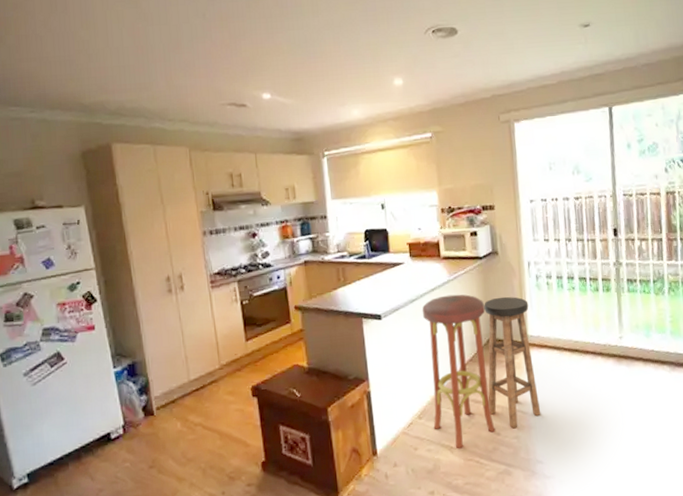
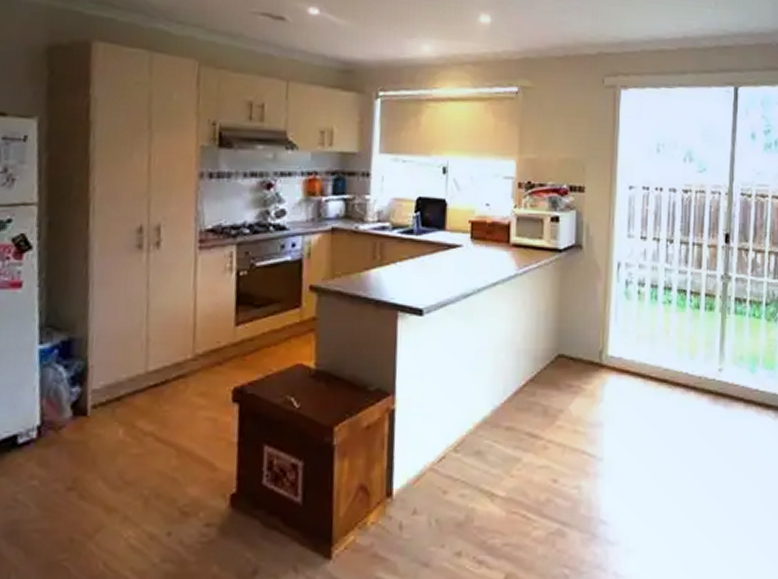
bar stool: present [422,294,495,449] -> none [472,293,558,497]
bar stool: present [484,296,541,429] -> none [547,303,613,476]

